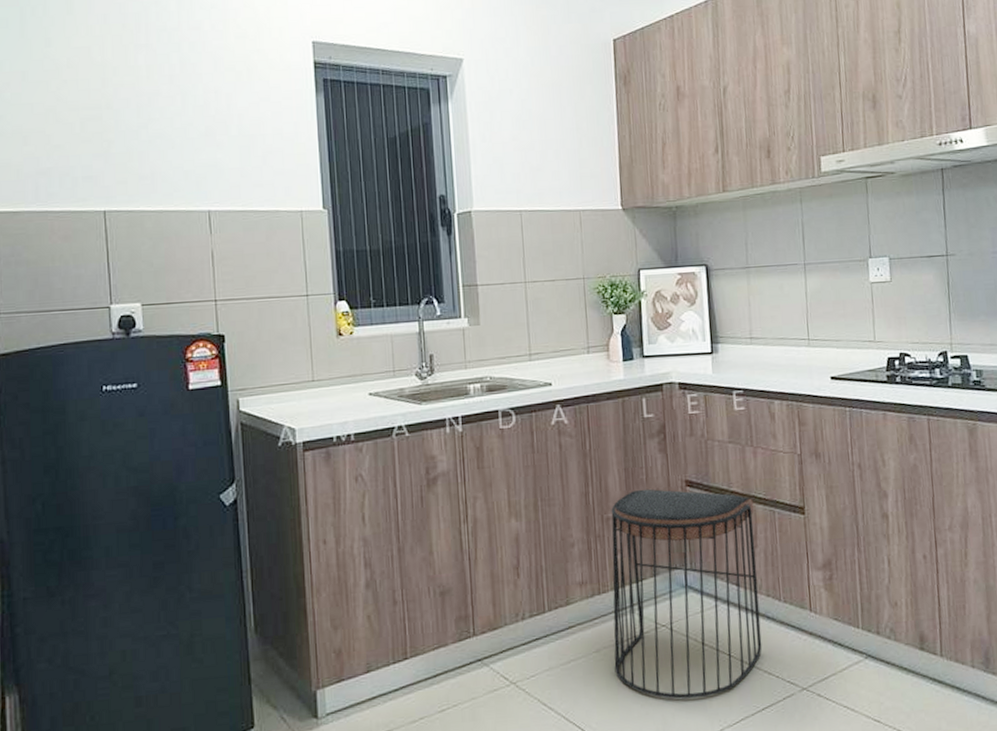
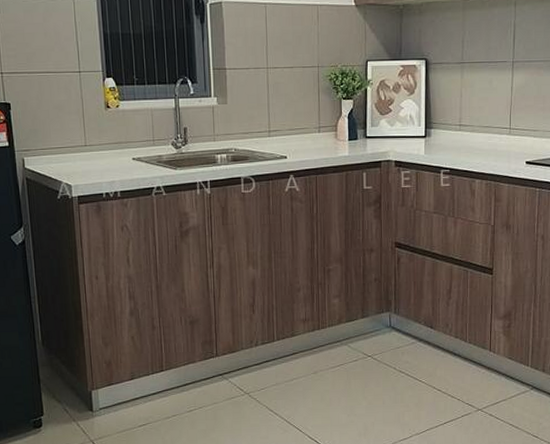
stool: present [611,488,762,699] -> none [328,248,451,412]

